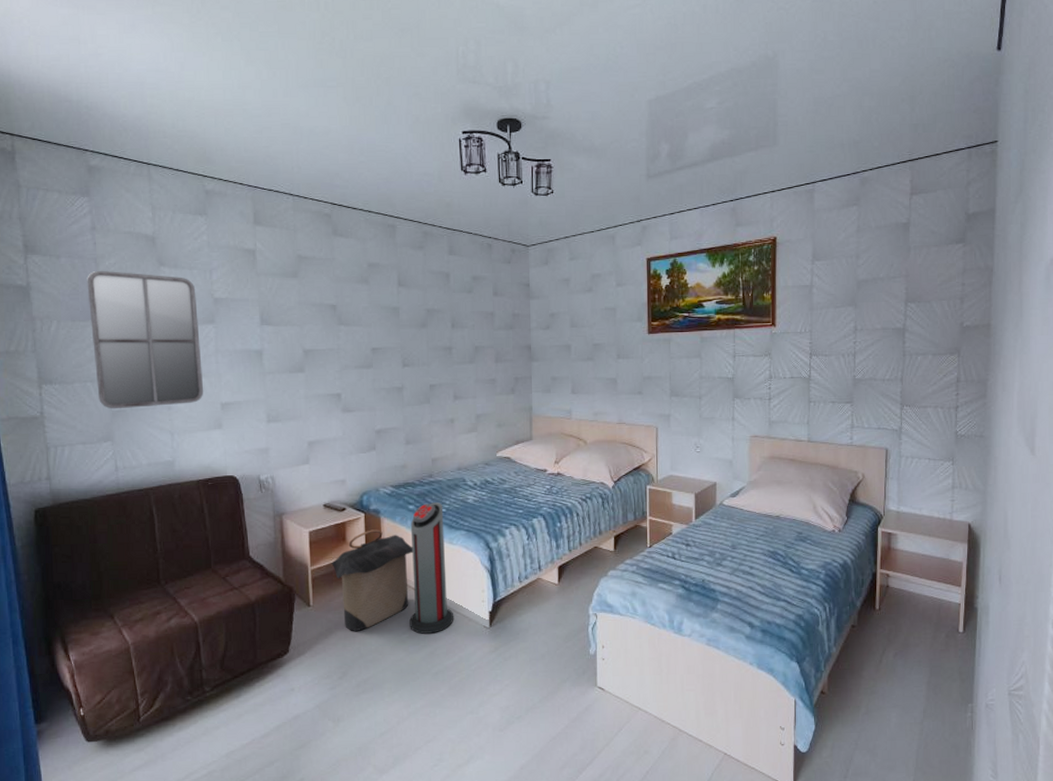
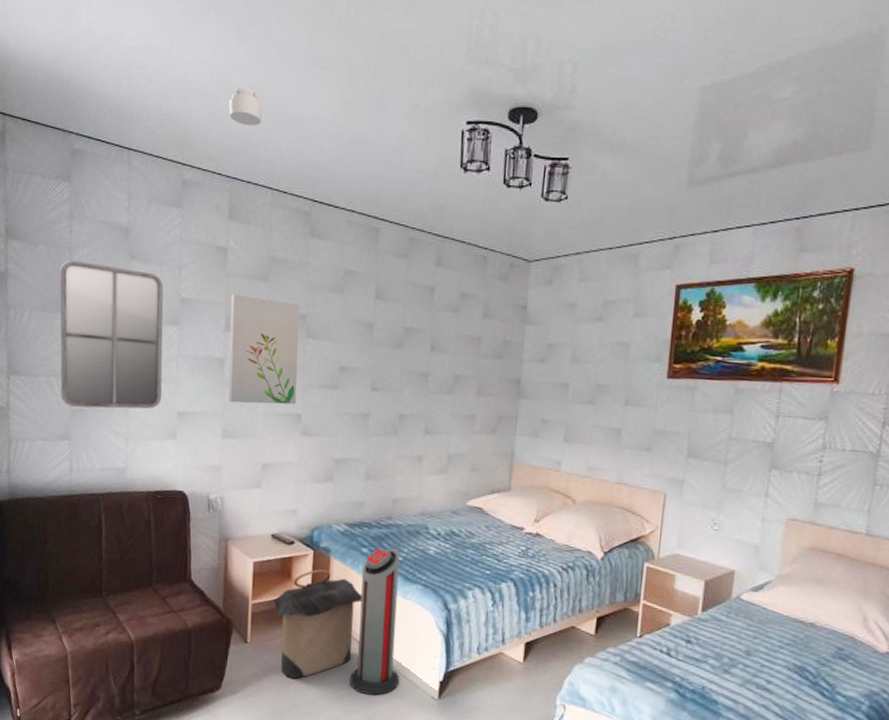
smoke detector: none [244,106,278,140] -> present [229,87,263,126]
wall art: none [263,291,335,389] -> present [228,294,300,405]

